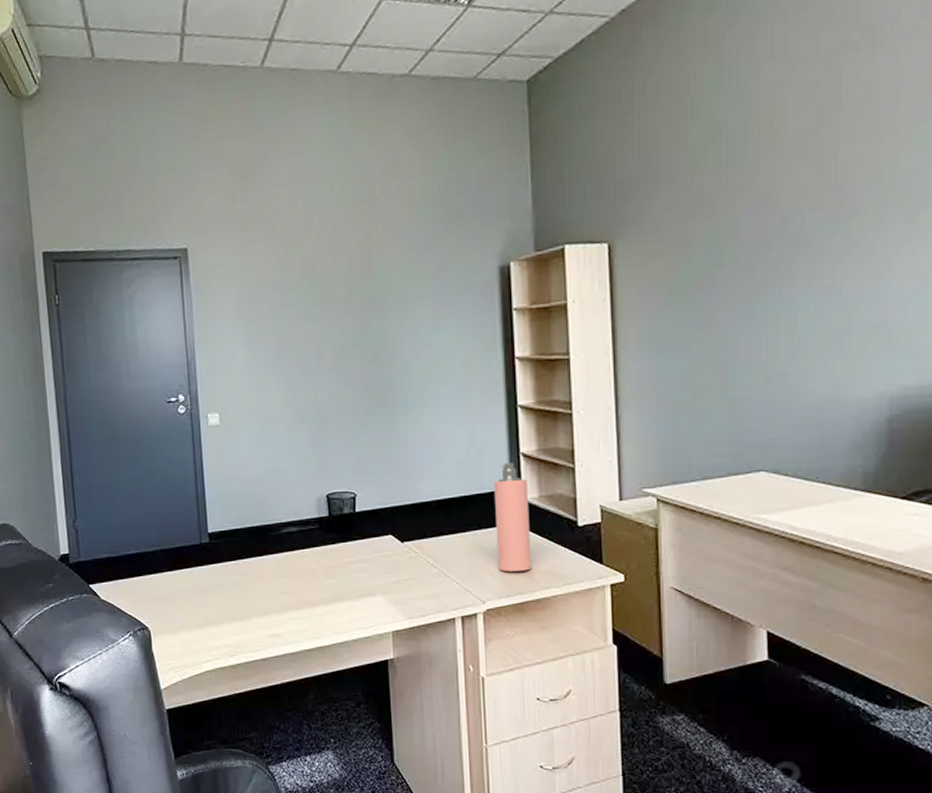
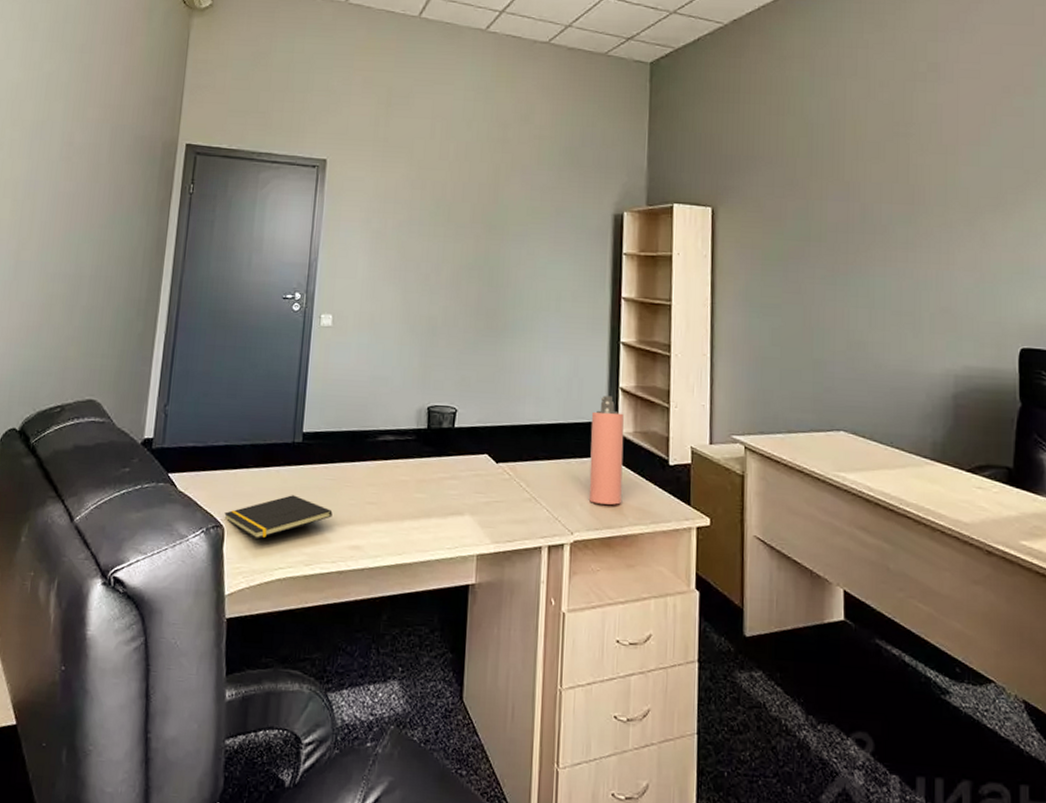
notepad: none [147,593,249,637] -> present [224,495,333,540]

